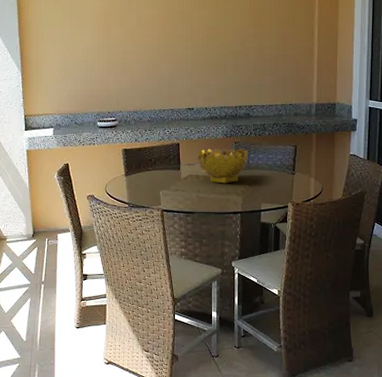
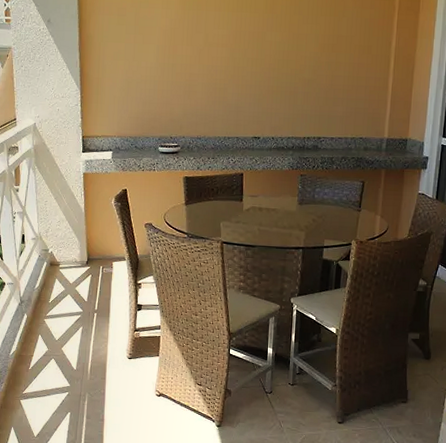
decorative bowl: present [197,148,249,184] -> none [261,180,314,218]

